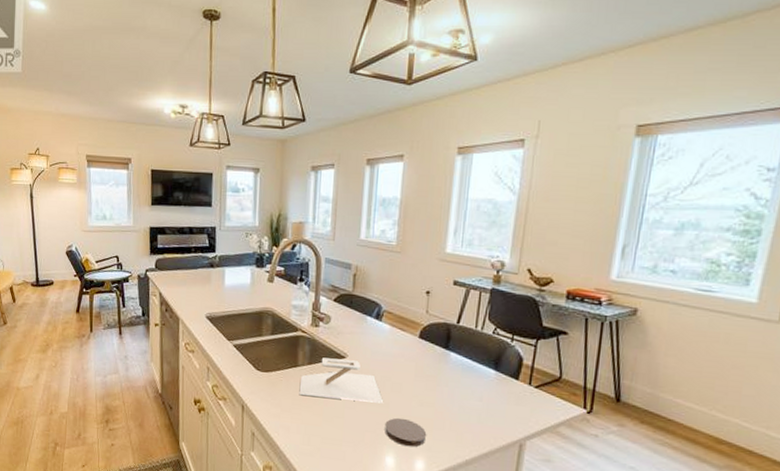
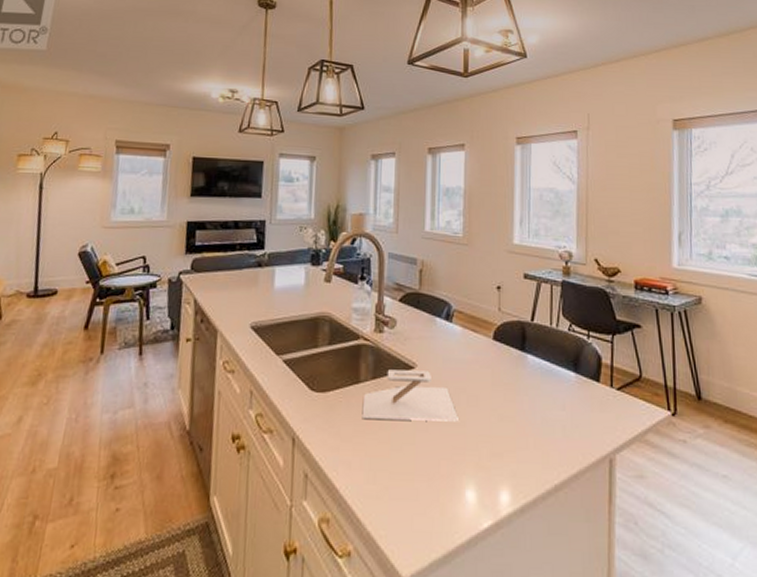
coaster: present [384,417,427,447] -> none [463,438,510,475]

